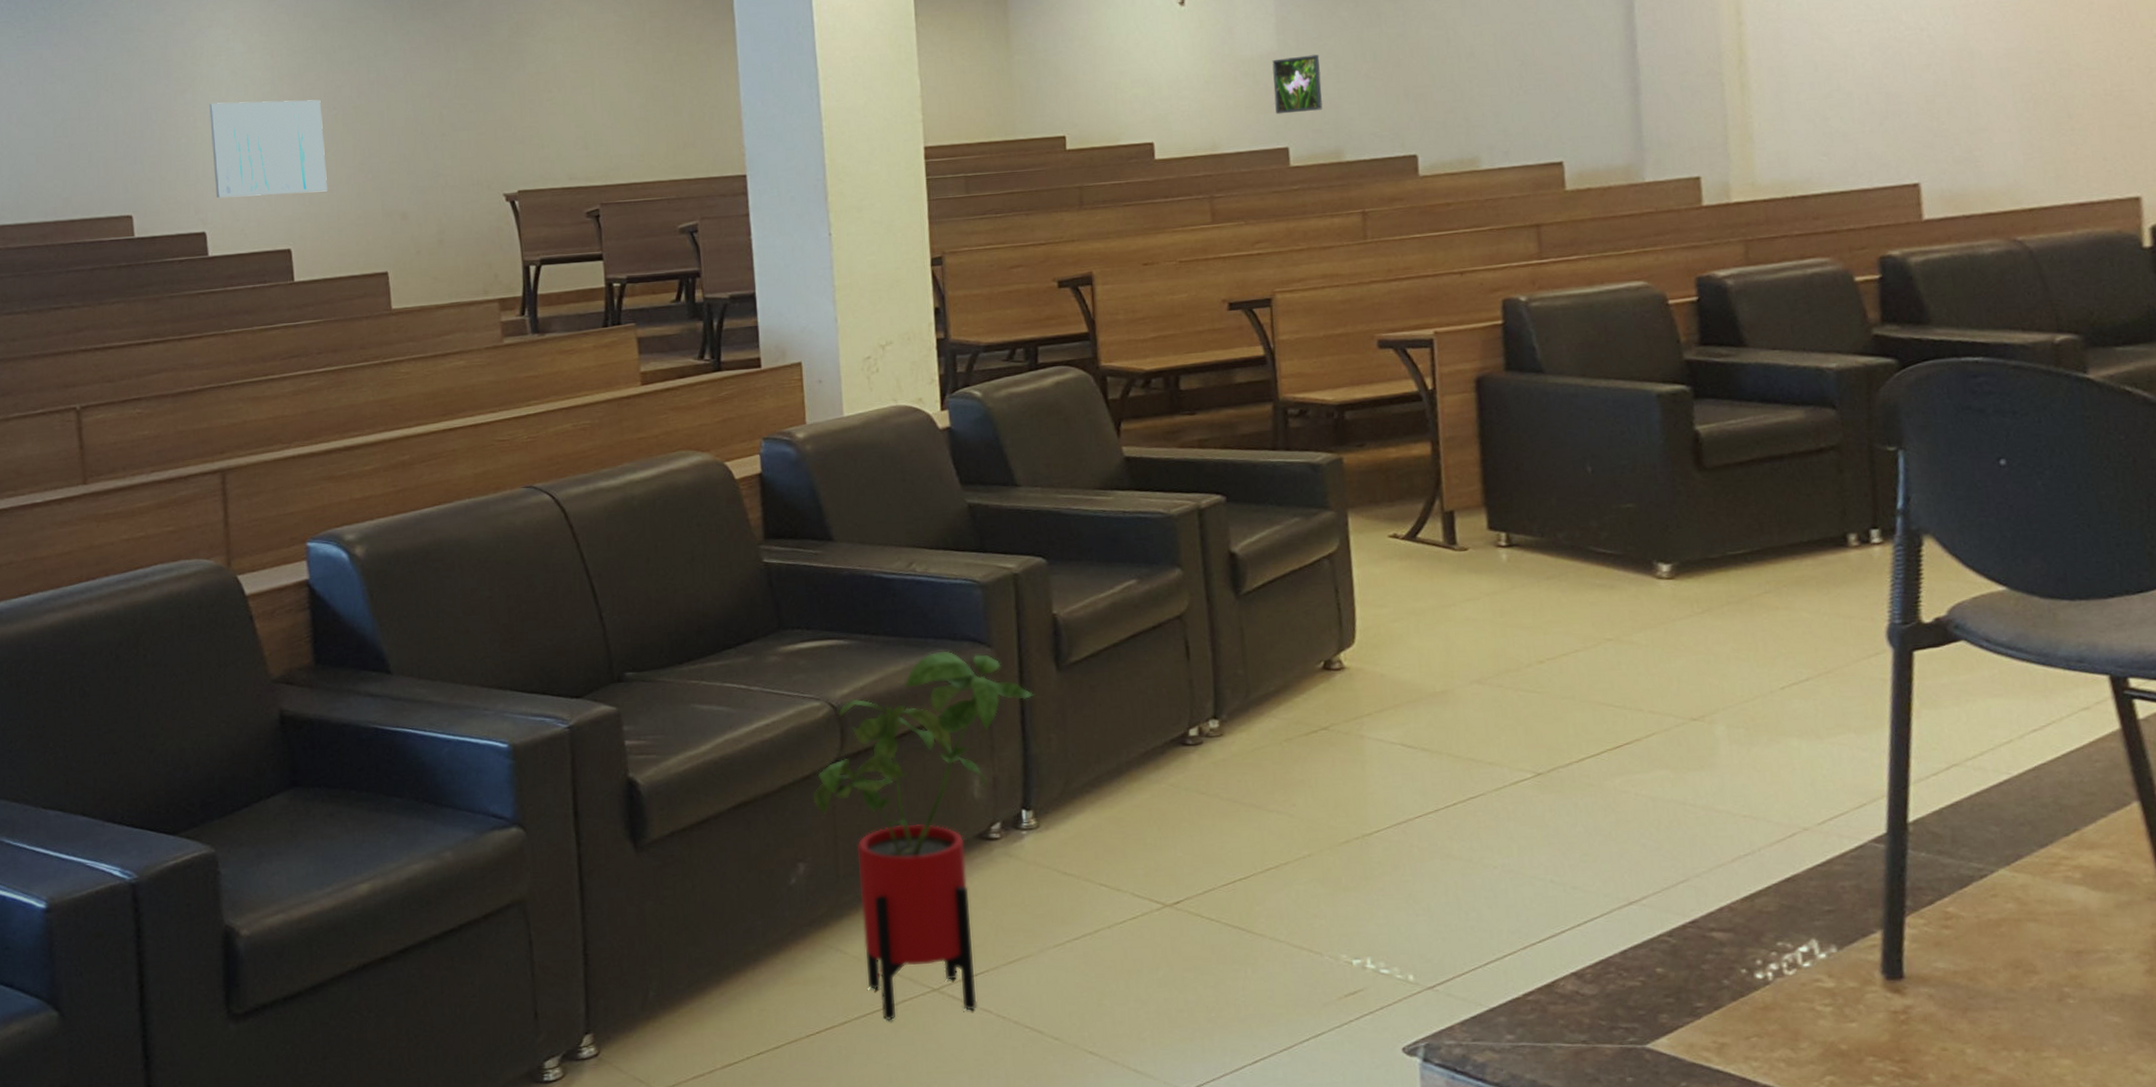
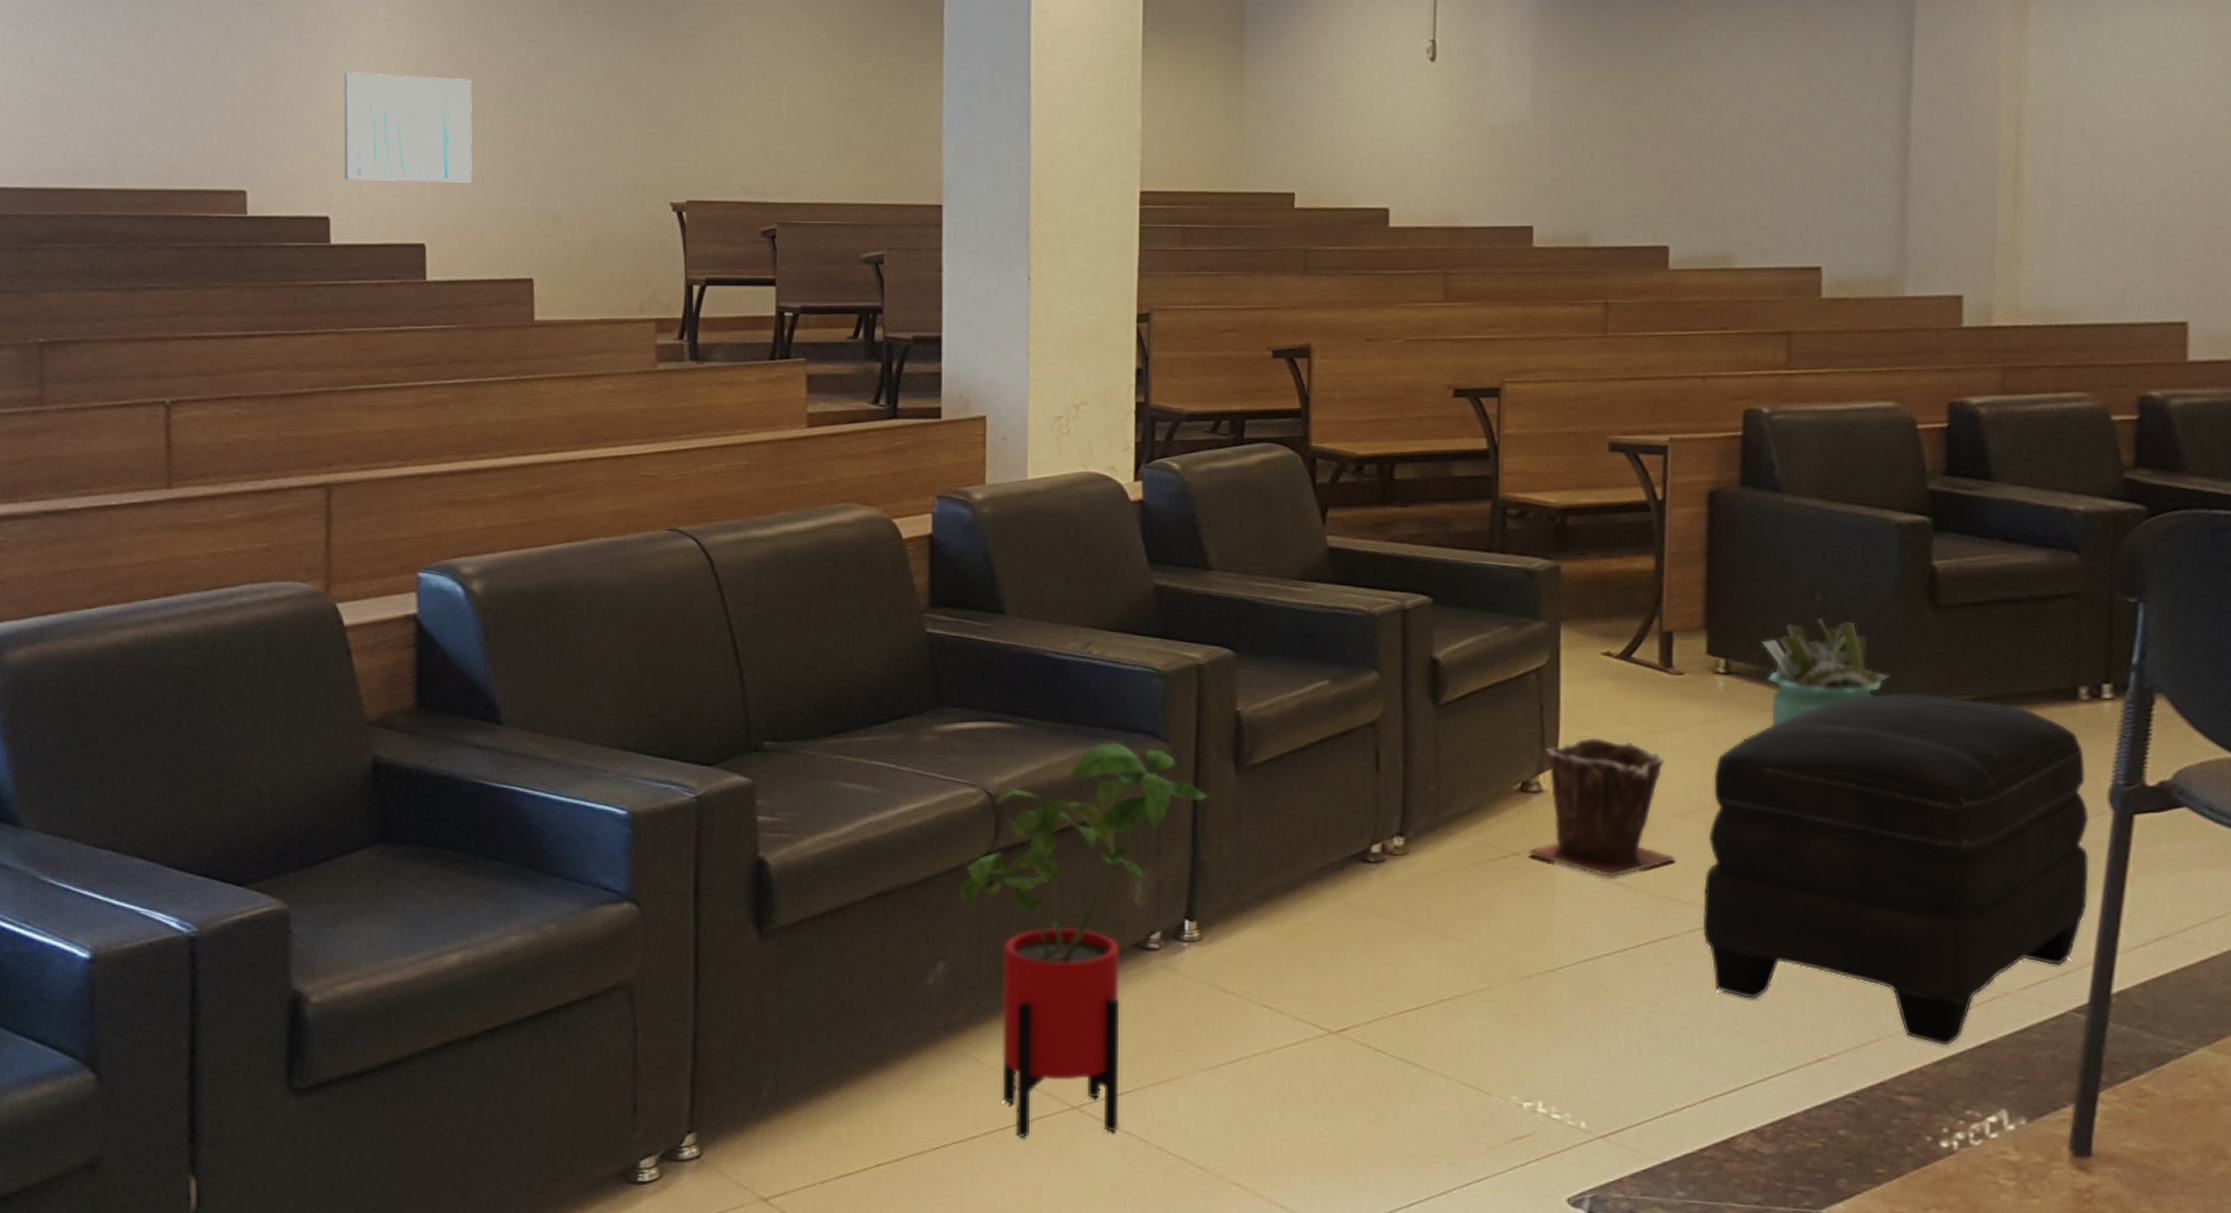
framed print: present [1272,54,1323,115] -> none [1523,128,1575,190]
plant pot: none [1335,615,1477,745] -> present [1527,737,1676,878]
ottoman: none [1504,551,1877,882] -> present [1702,693,2089,1046]
decorative plant: none [1539,488,1665,592] -> present [1762,618,1891,726]

